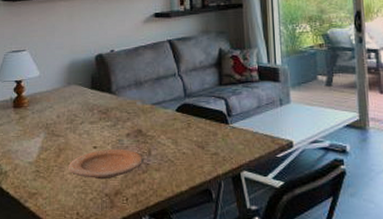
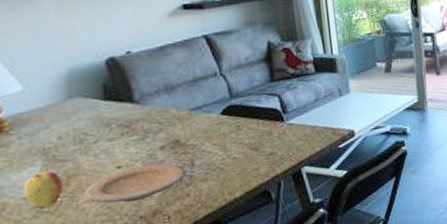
apple: none [30,143,56,172] -> present [23,171,64,208]

